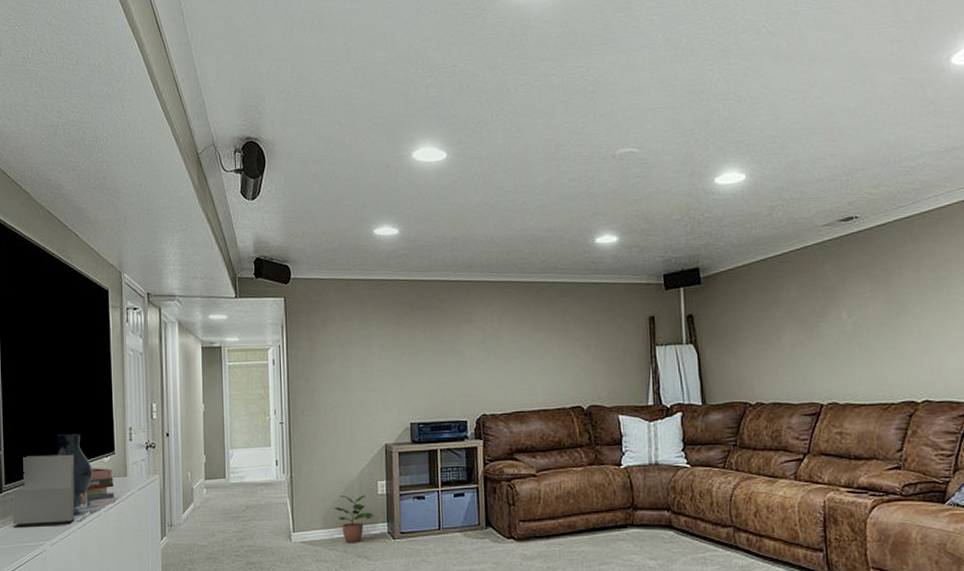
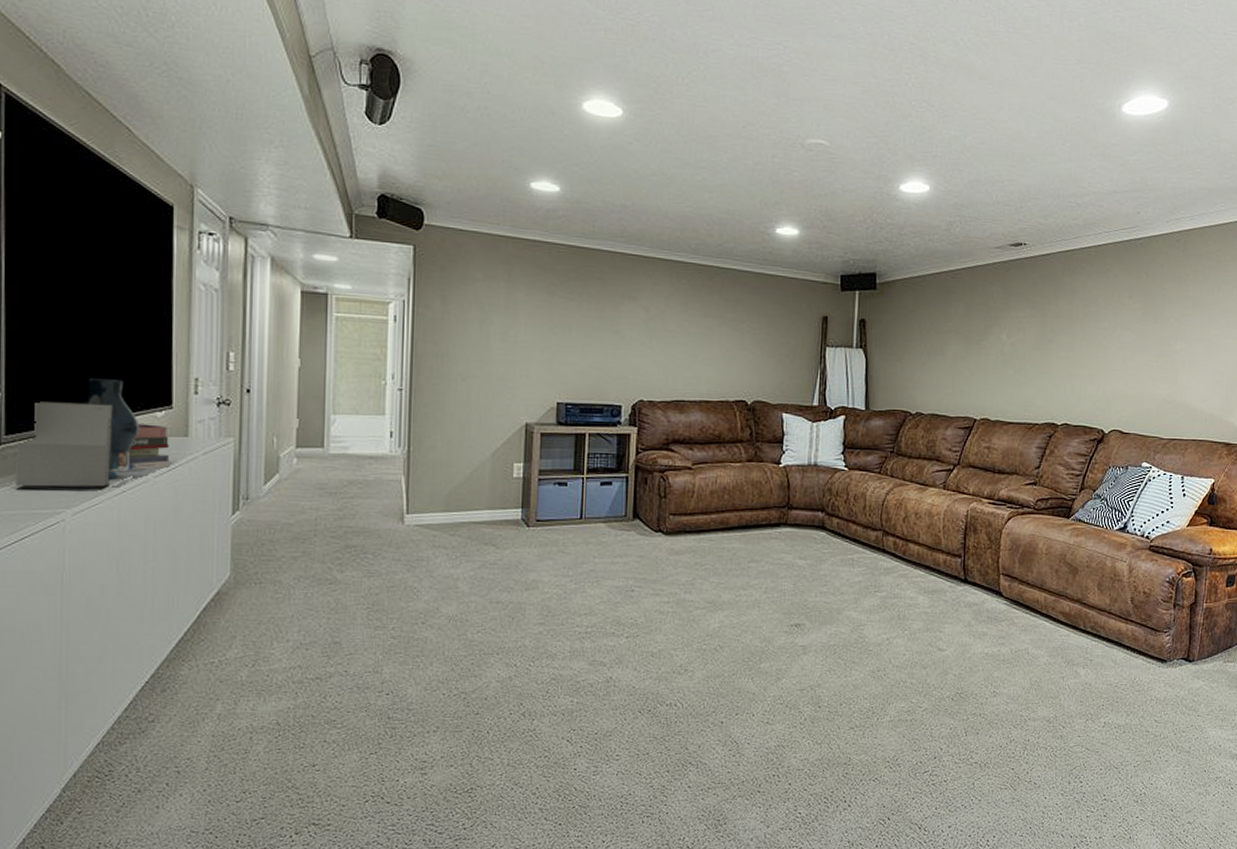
potted plant: present [334,495,374,543] -> none [459,476,506,529]

